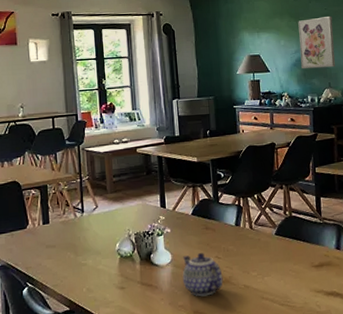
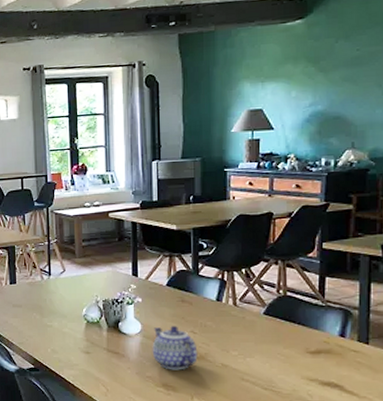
wall art: present [298,15,335,69] -> none [316,58,366,126]

